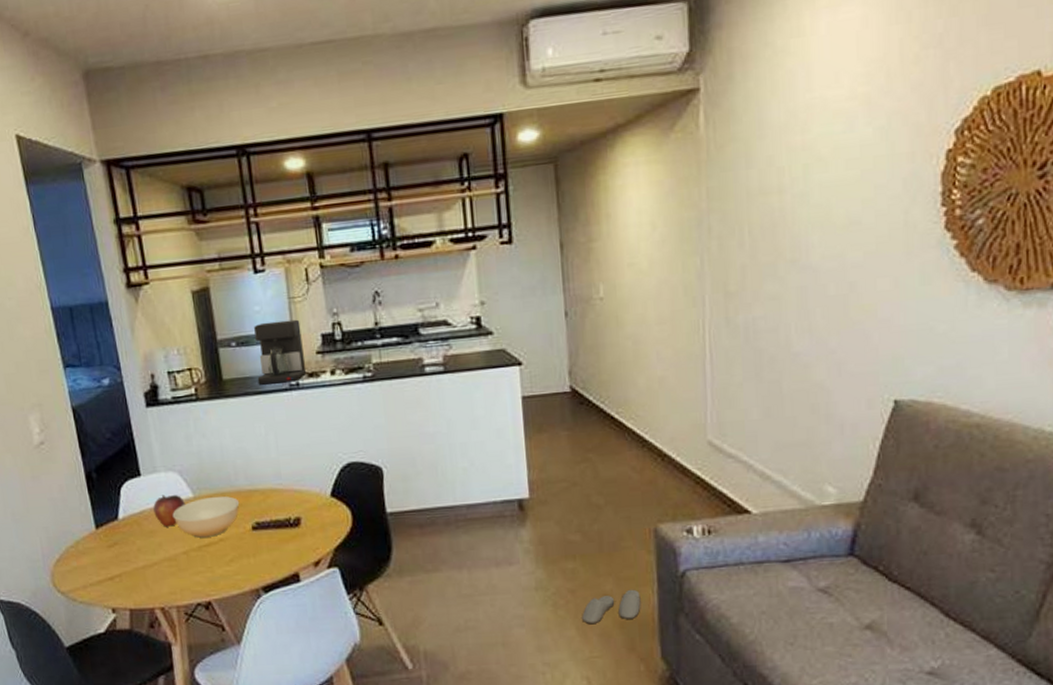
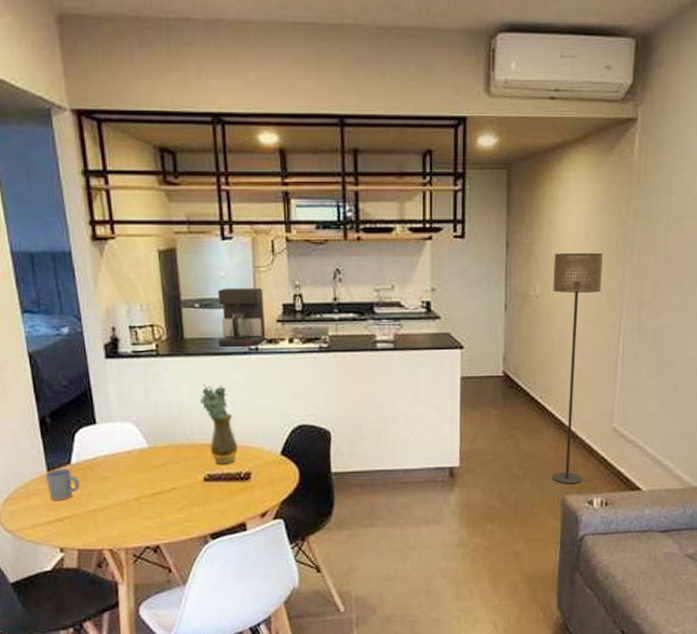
mug: none [94,524,129,558] -> present [46,468,80,500]
fruit: present [153,495,185,527] -> none [107,443,140,474]
bowl: present [172,496,240,538] -> none [126,448,193,486]
vase: none [242,425,285,511] -> present [199,385,238,464]
slippers: present [582,589,641,625] -> none [495,549,545,578]
floor lamp: none [617,243,677,511] -> present [551,253,603,484]

